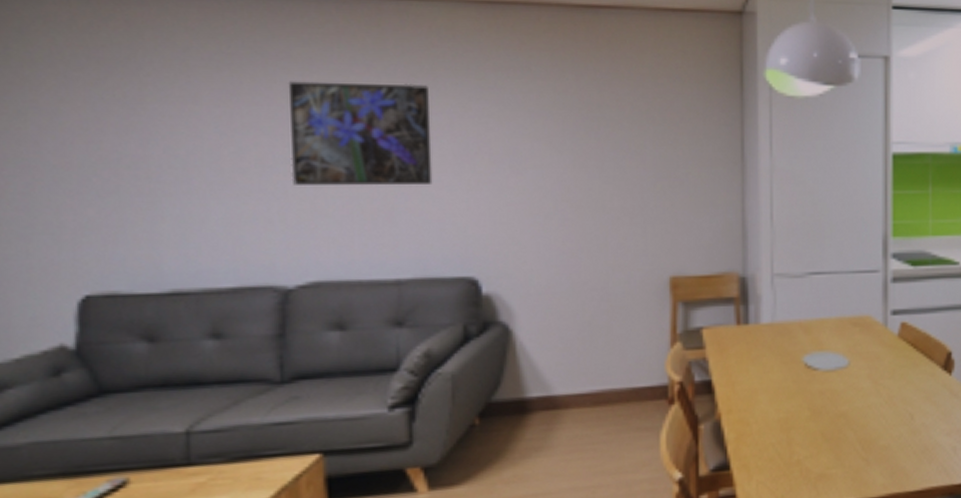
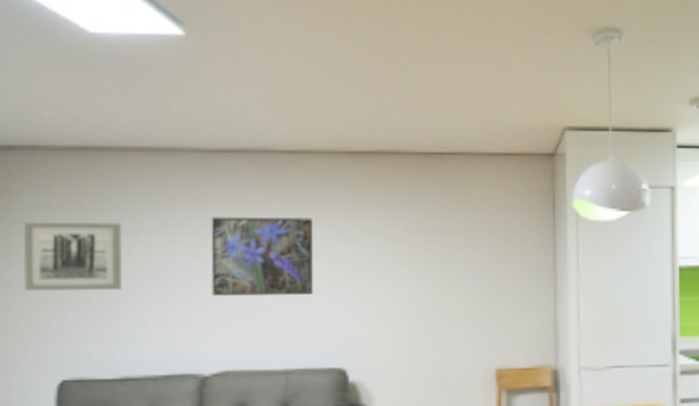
wall art: none [15,82,164,178] -> present [23,222,123,292]

